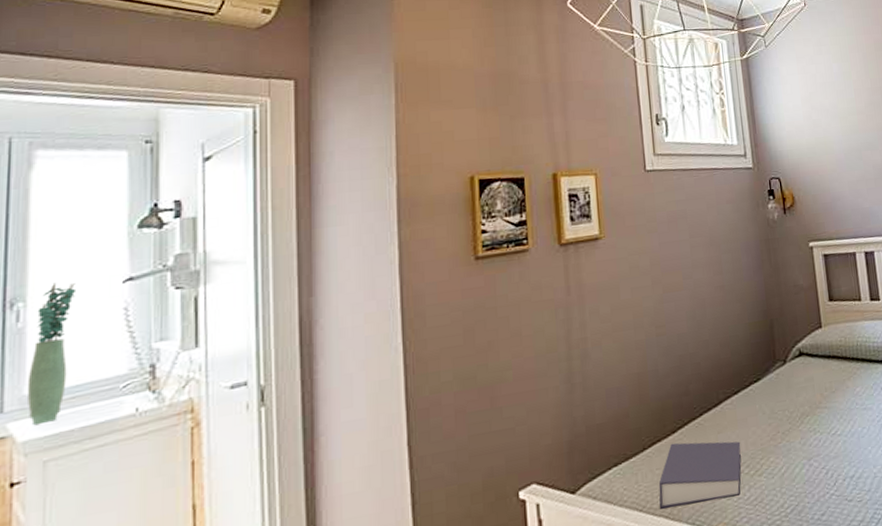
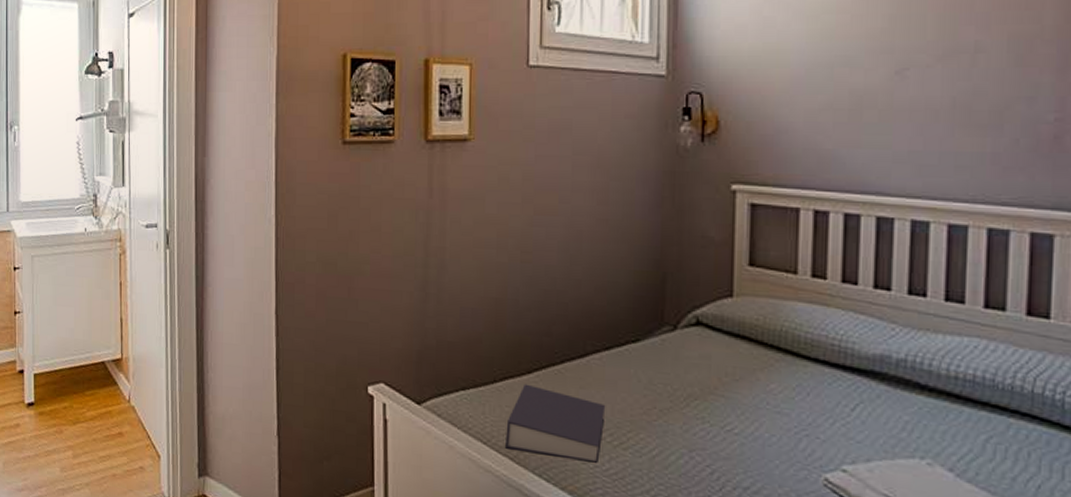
vase: present [26,282,77,426] -> none [21,113,48,227]

